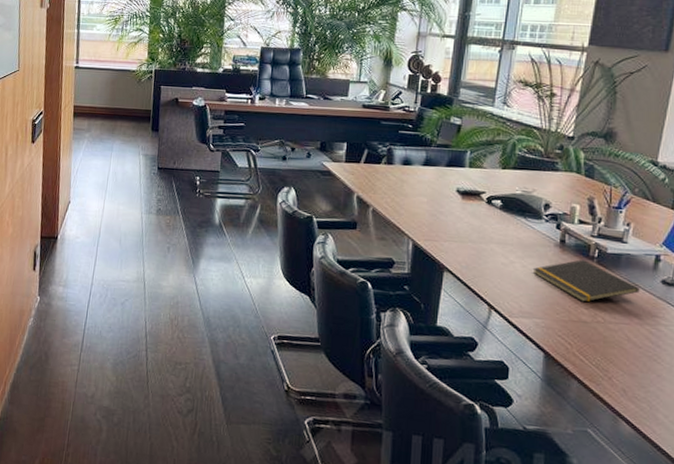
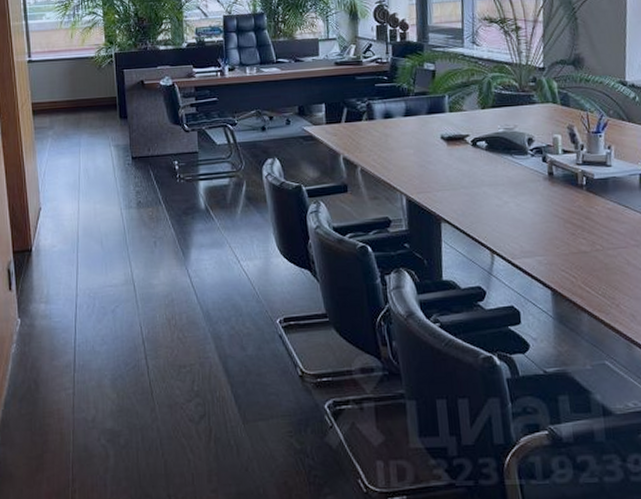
notepad: present [532,260,640,303] -> none [526,189,631,232]

